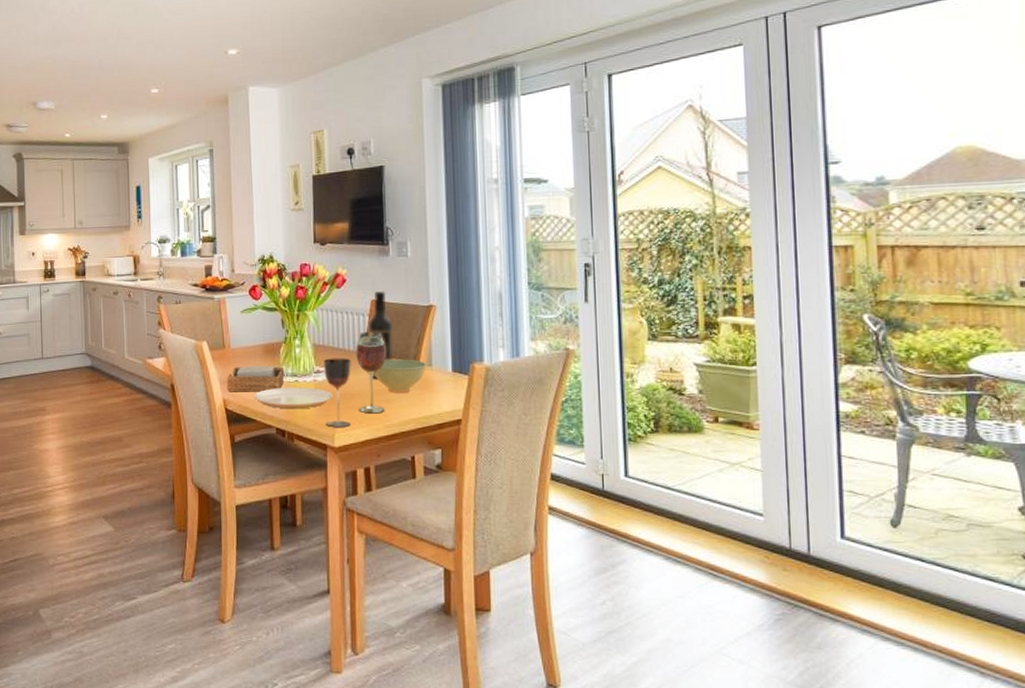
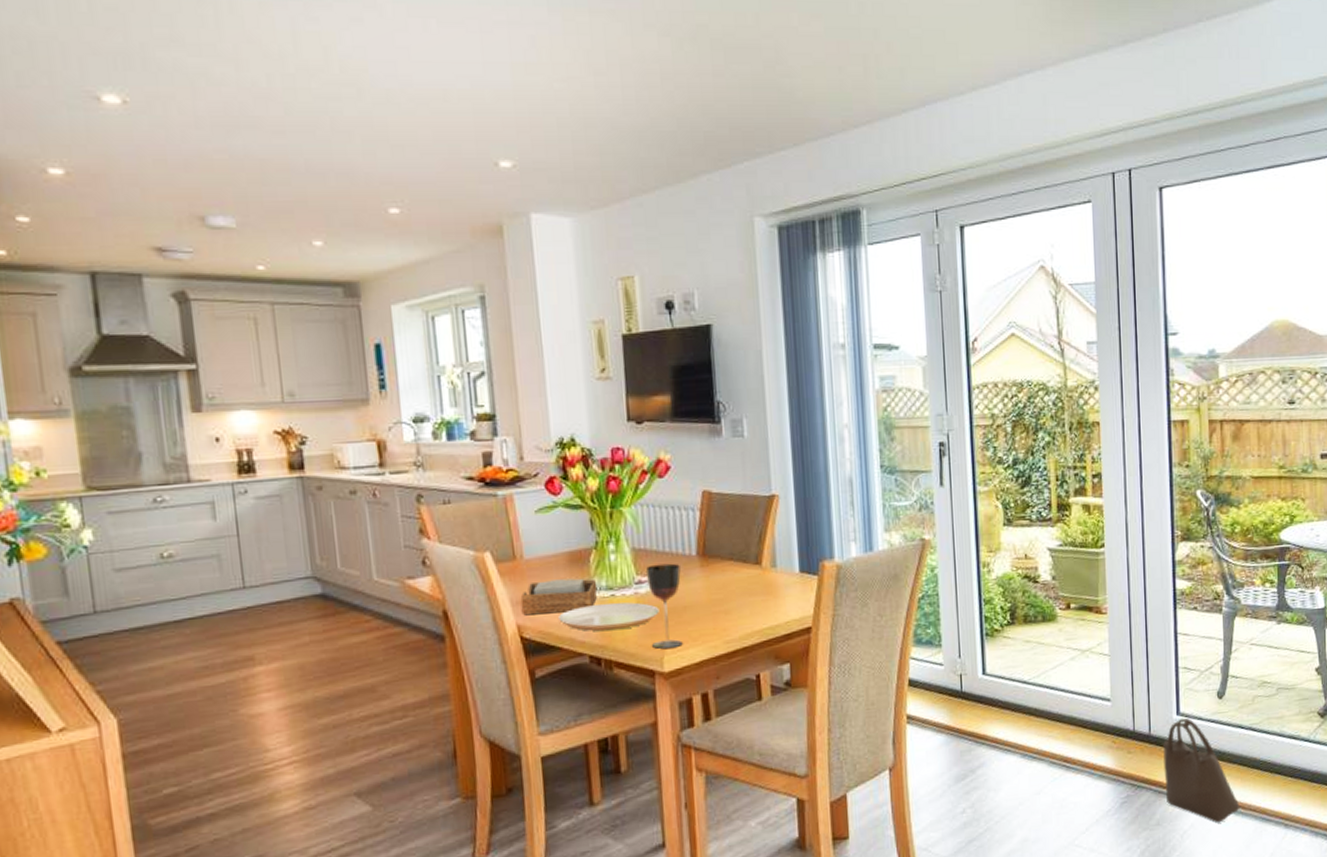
wineglass: present [356,331,387,414] -> none [685,529,724,629]
wine bottle: present [367,291,394,379] -> none [698,480,731,587]
bowl: present [373,359,427,393] -> none [708,560,771,602]
handbag: none [824,542,921,657] -> present [1163,717,1240,822]

